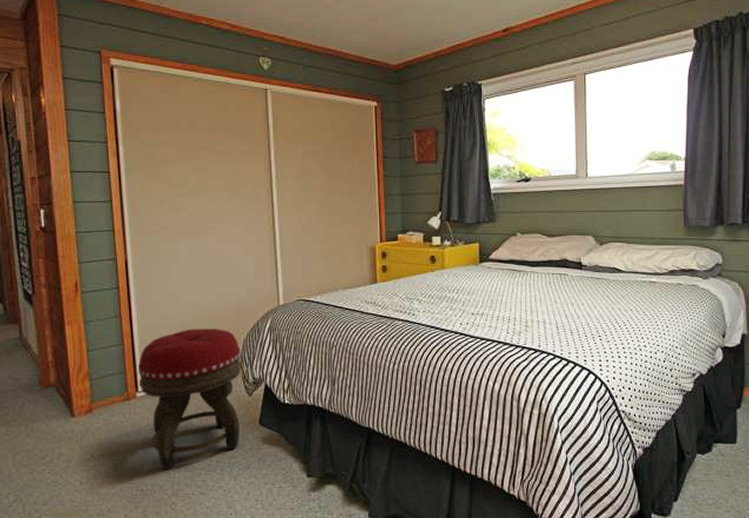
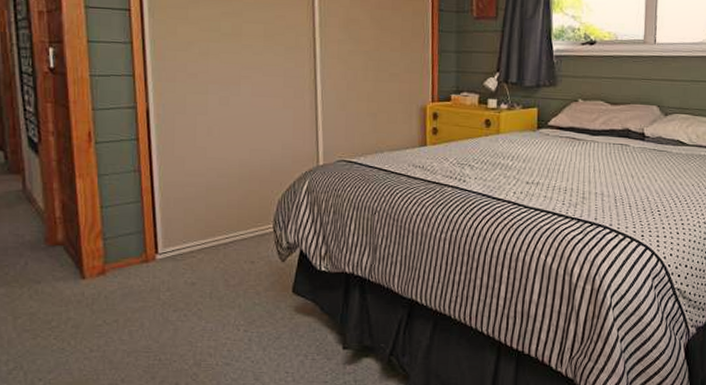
footstool: present [139,329,242,469] -> none [159,187,275,338]

